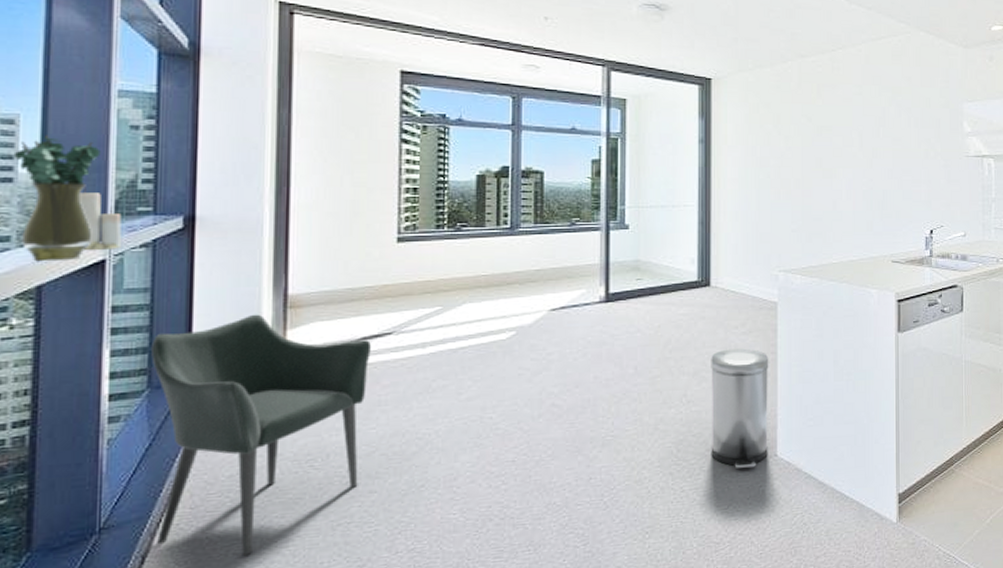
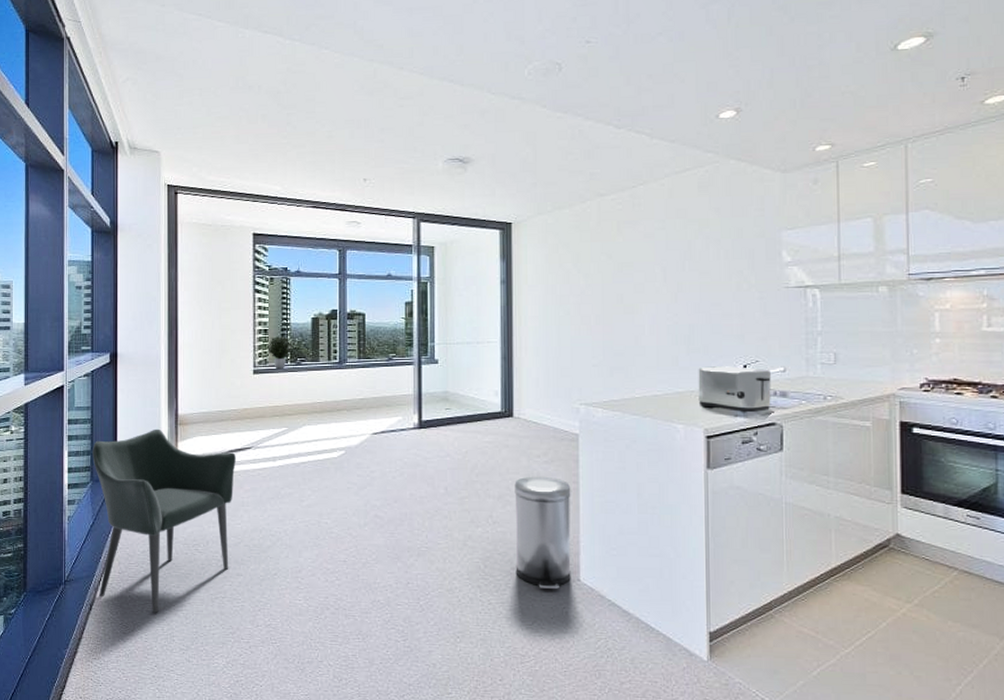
vase: present [13,135,101,262] -> none [10,295,59,386]
candle: present [78,186,122,251] -> none [47,332,72,379]
potted plant: none [417,197,451,237] -> present [267,336,293,370]
toaster: none [890,231,954,276] -> present [698,366,771,413]

